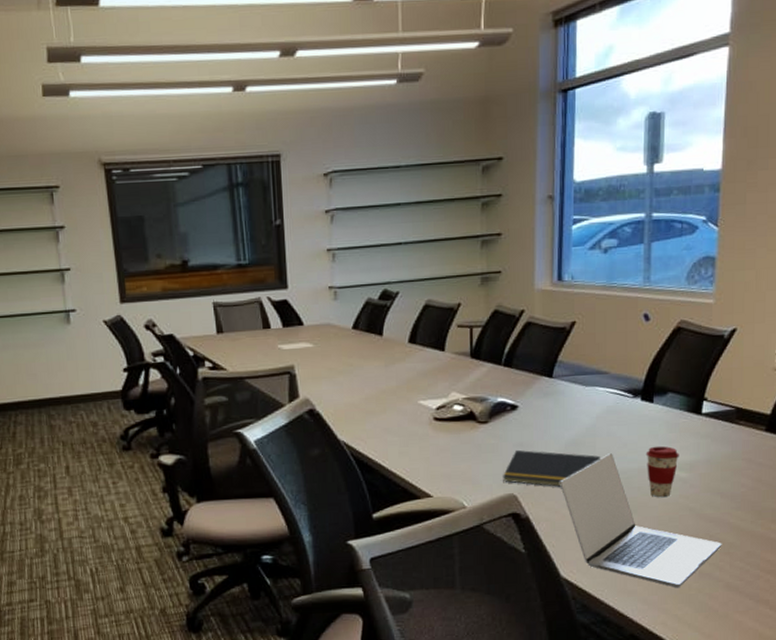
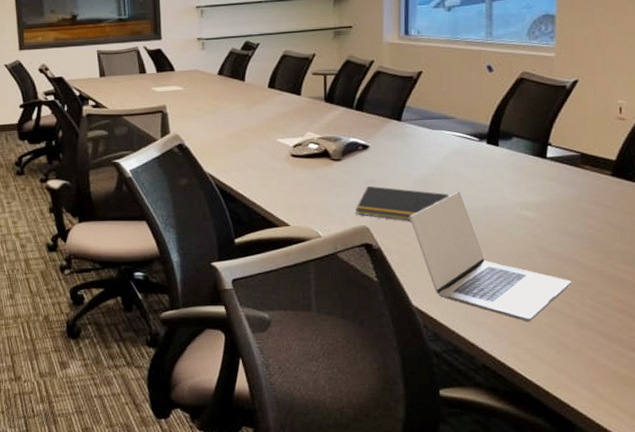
coffee cup: present [646,445,679,498] -> none [492,186,526,235]

